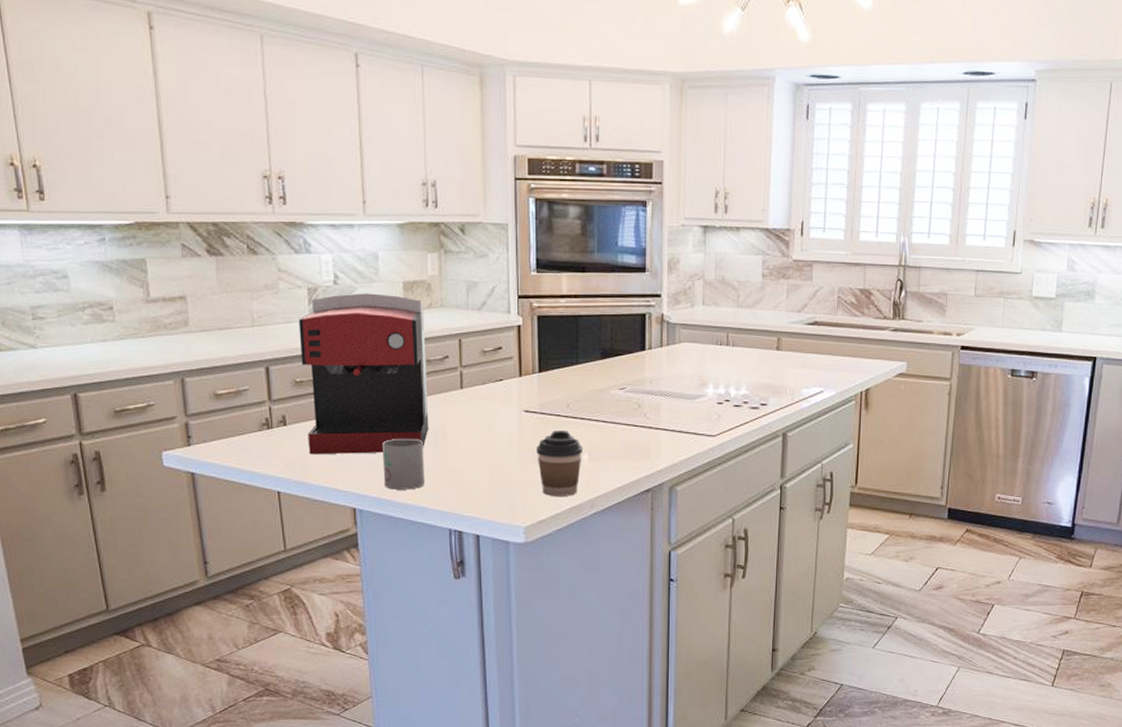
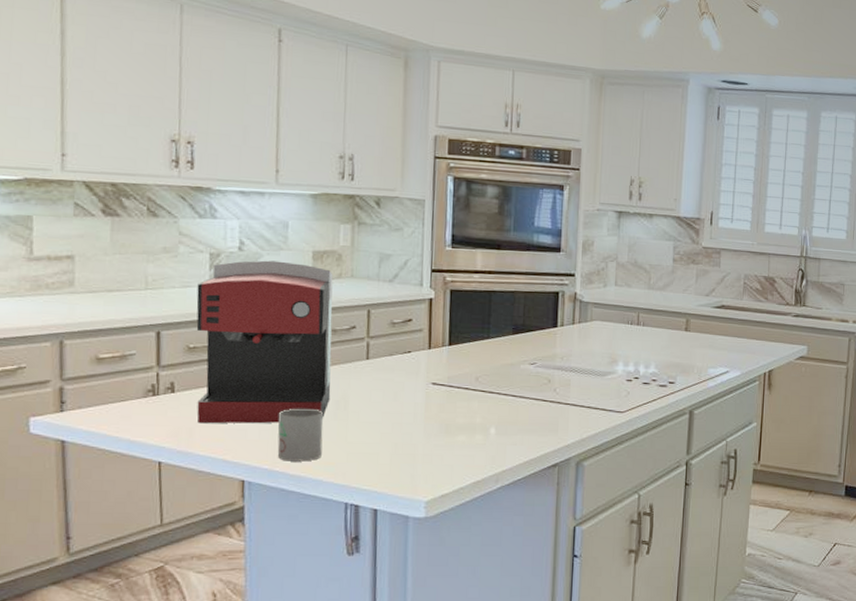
coffee cup: present [537,431,584,496] -> none [442,404,491,470]

